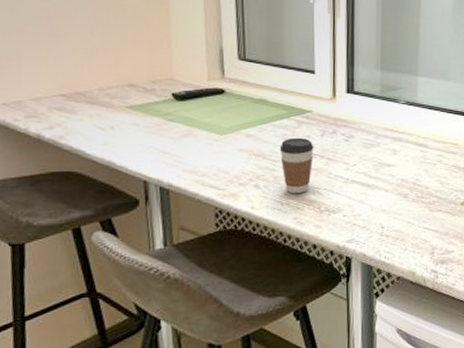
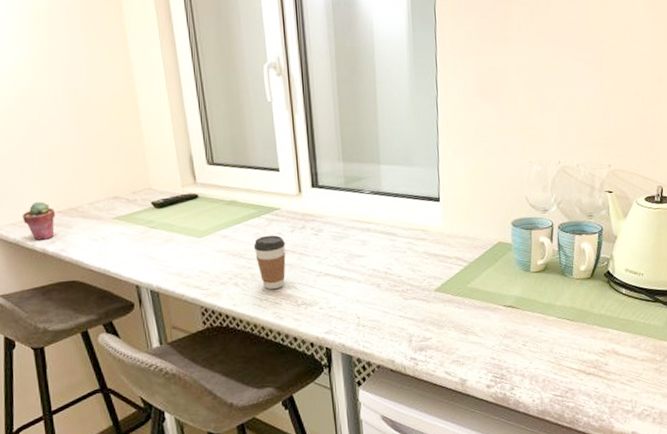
potted succulent: none [16,81,59,124] -> present [22,201,56,240]

